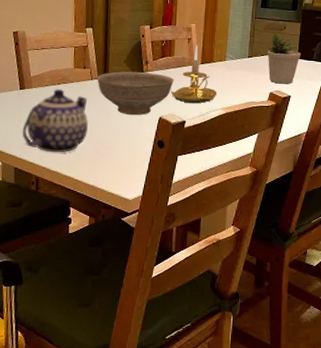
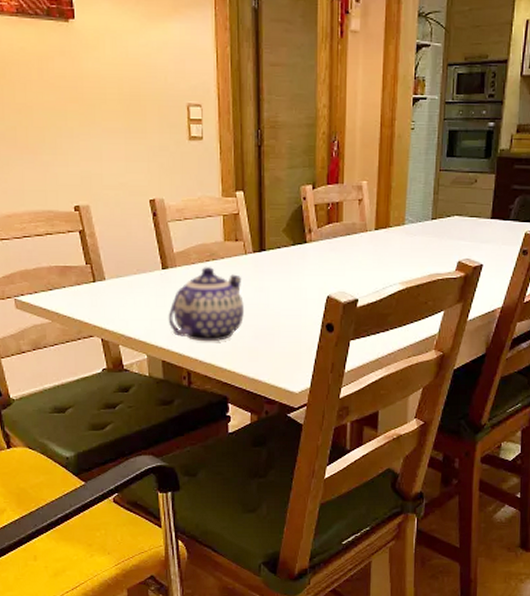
decorative bowl: present [96,71,175,116] -> none [250,242,344,295]
candle holder: present [171,45,216,103] -> none [340,206,394,277]
potted plant: present [265,31,301,84] -> none [452,185,496,251]

